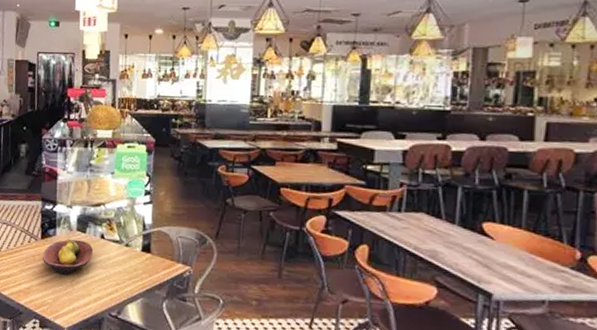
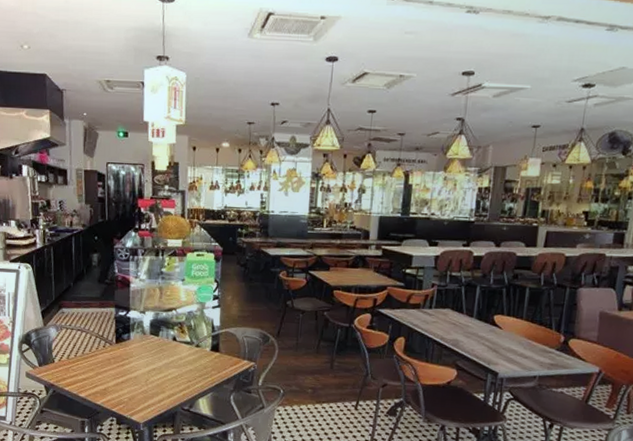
fruit bowl: present [42,238,94,275] -> none [117,341,166,376]

